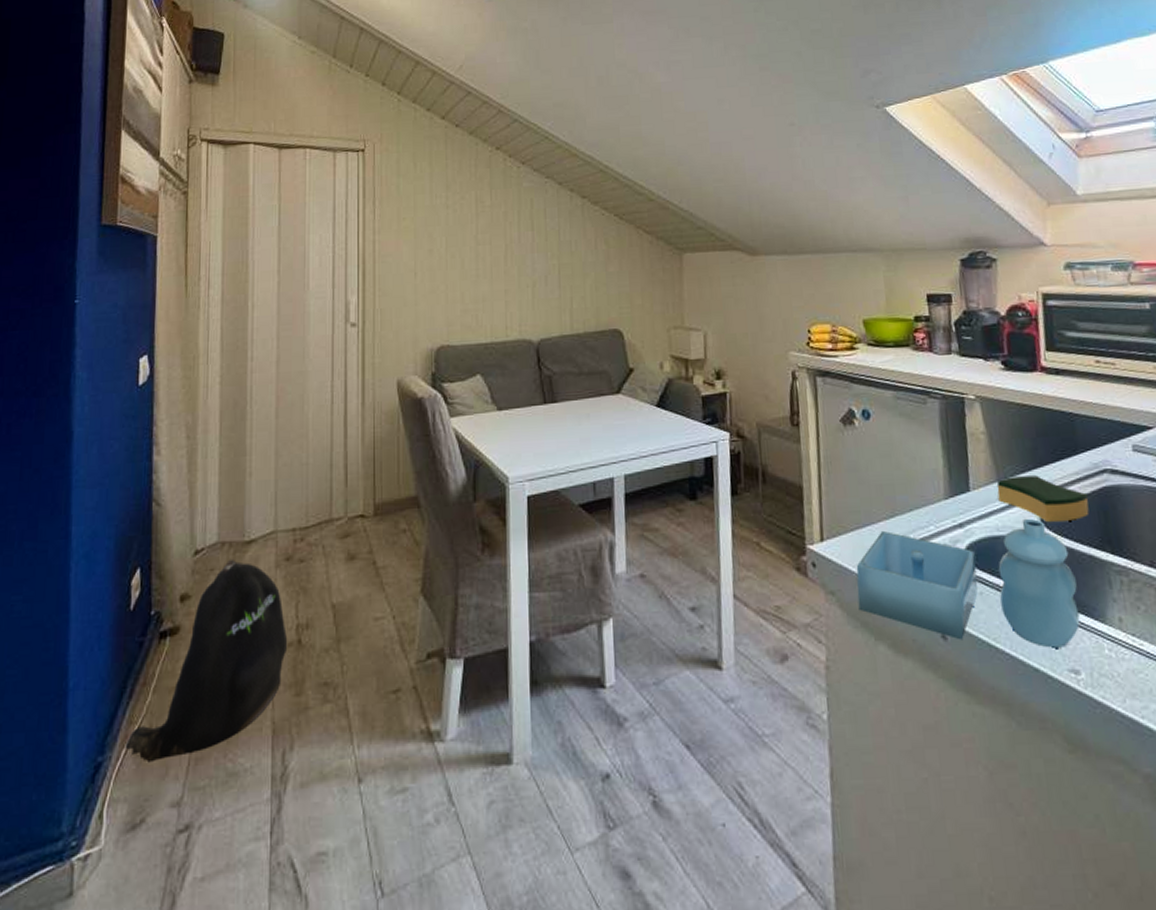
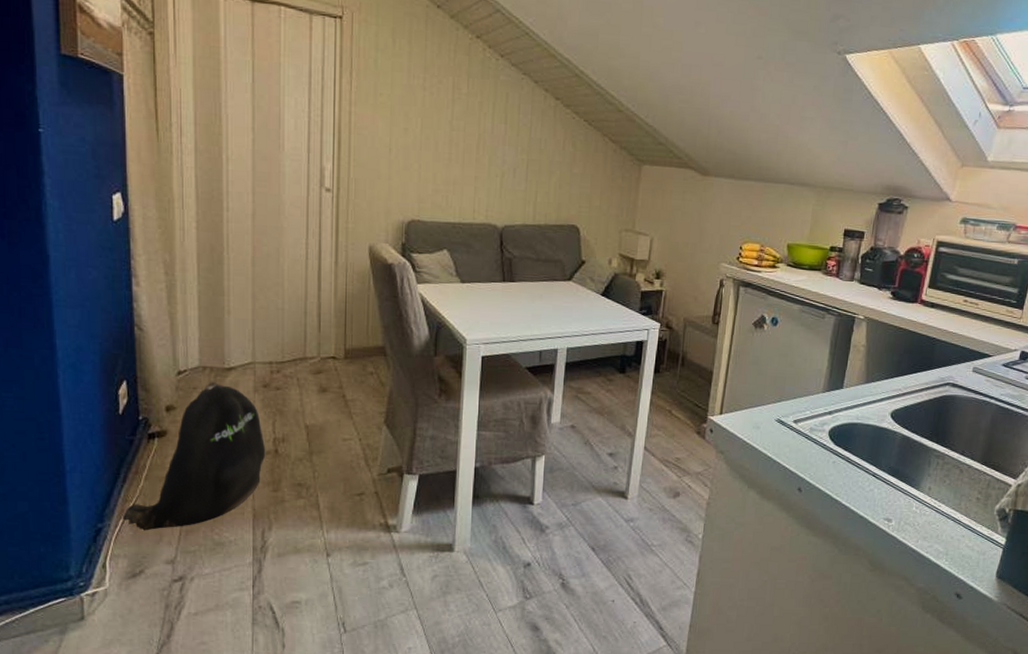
soap dispenser: present [856,519,1080,648] -> none [740,412,906,504]
sponge: present [996,475,1090,523] -> none [863,381,931,418]

